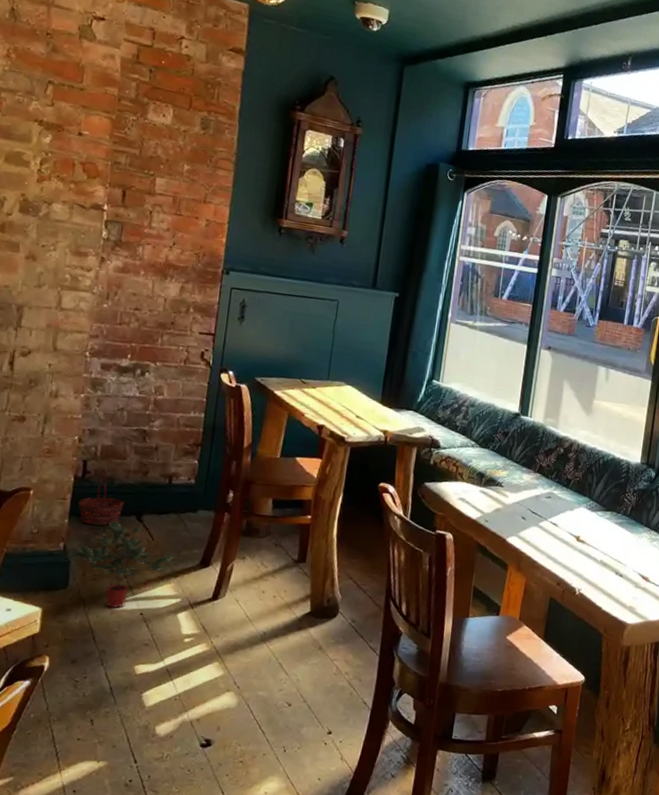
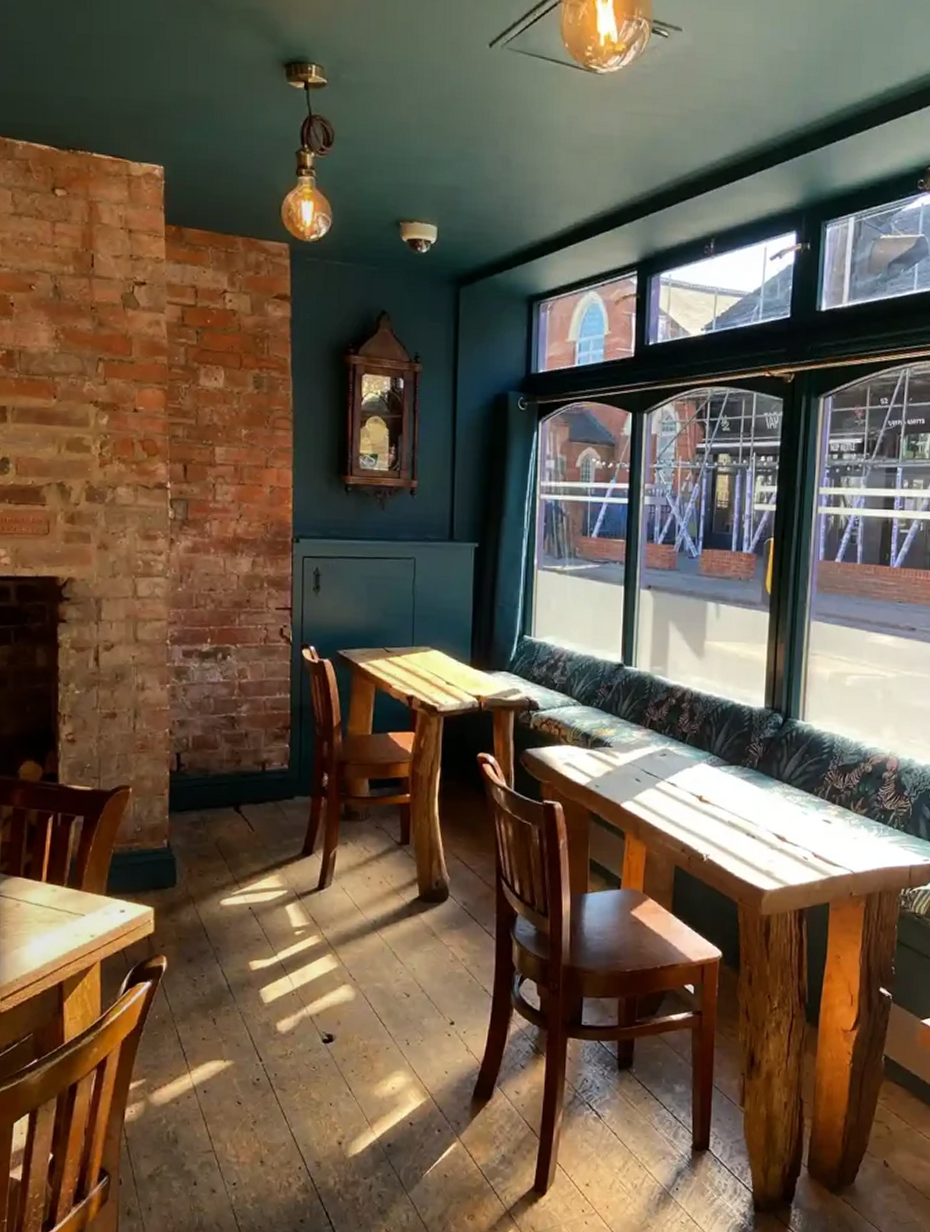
potted plant: present [69,521,175,609] -> none [174,814,277,905]
basket: present [77,469,124,526] -> none [176,760,221,819]

